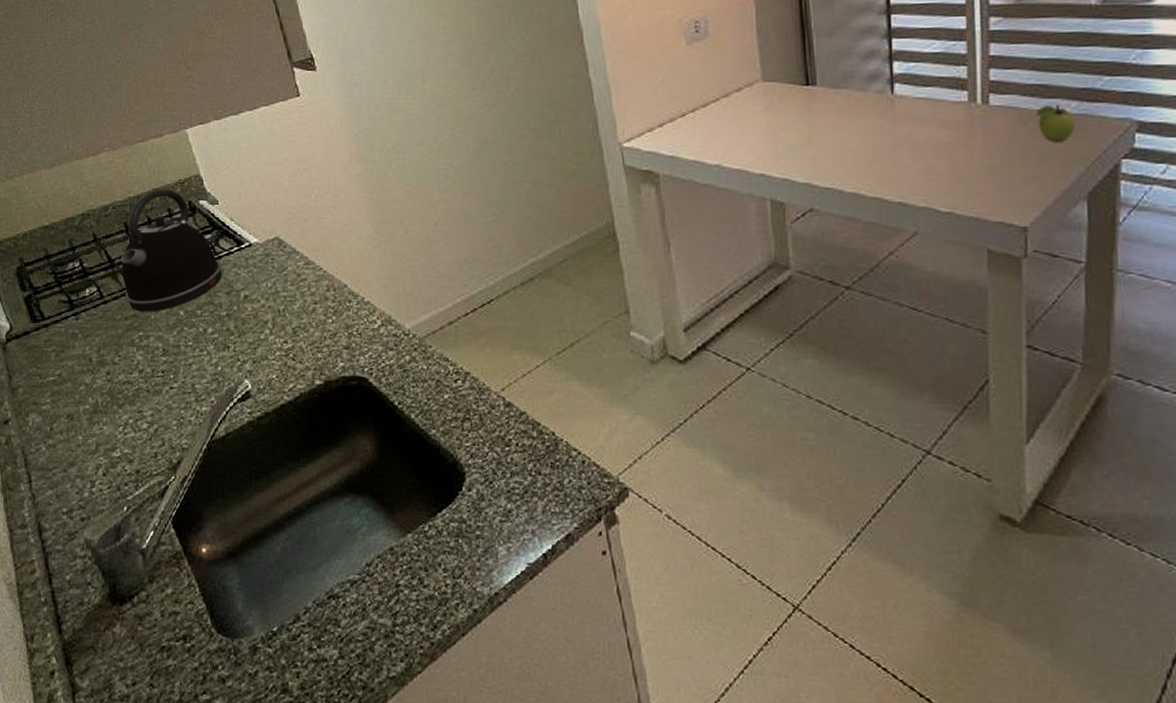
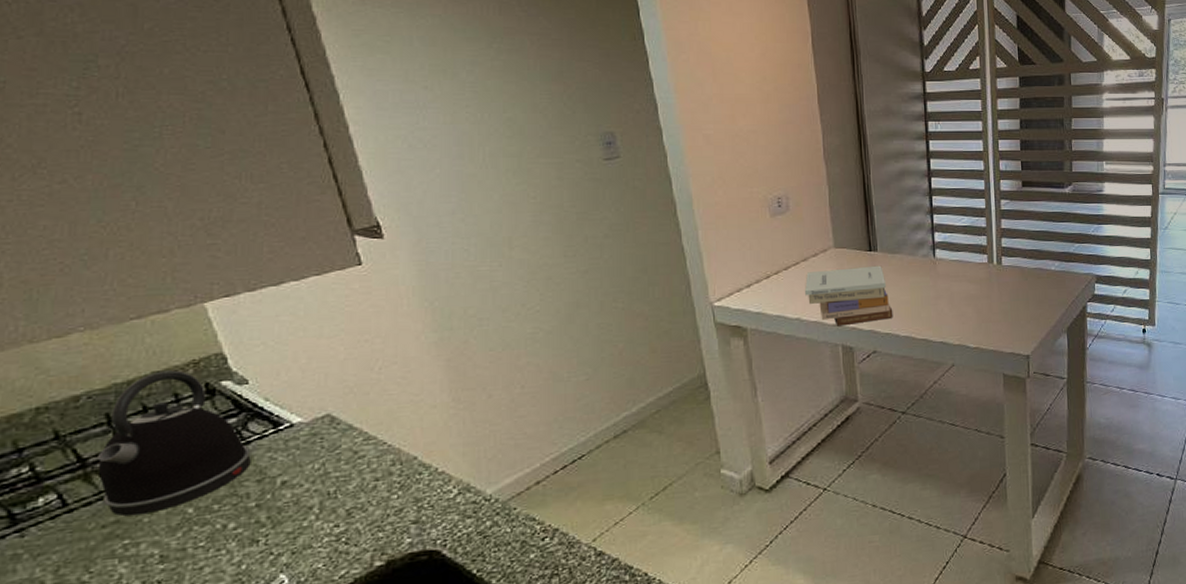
books: none [726,103,836,177] -> present [805,265,893,326]
fruit: present [1037,105,1076,141] -> none [1033,265,1059,291]

